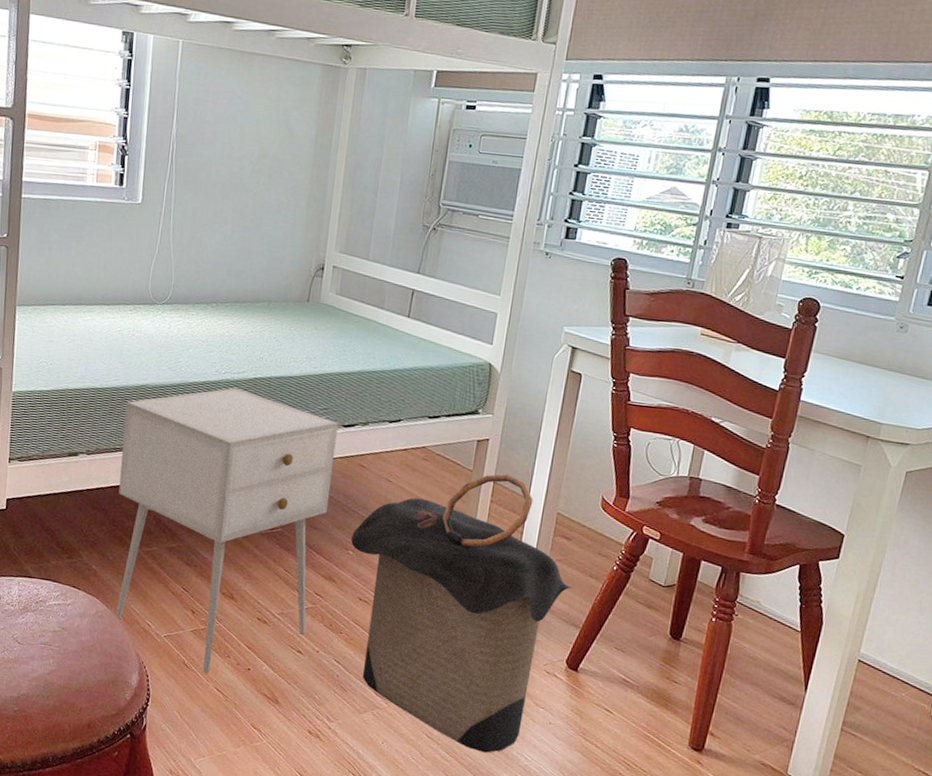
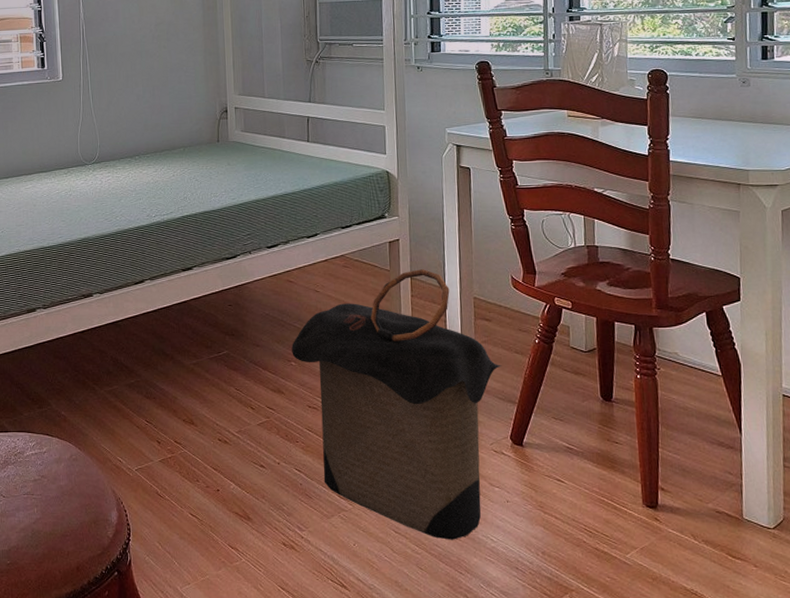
nightstand: present [115,387,338,674] -> none [72,228,266,501]

